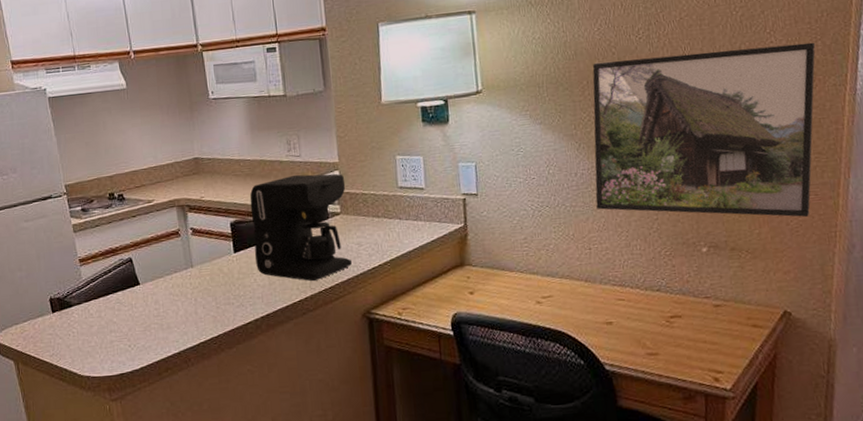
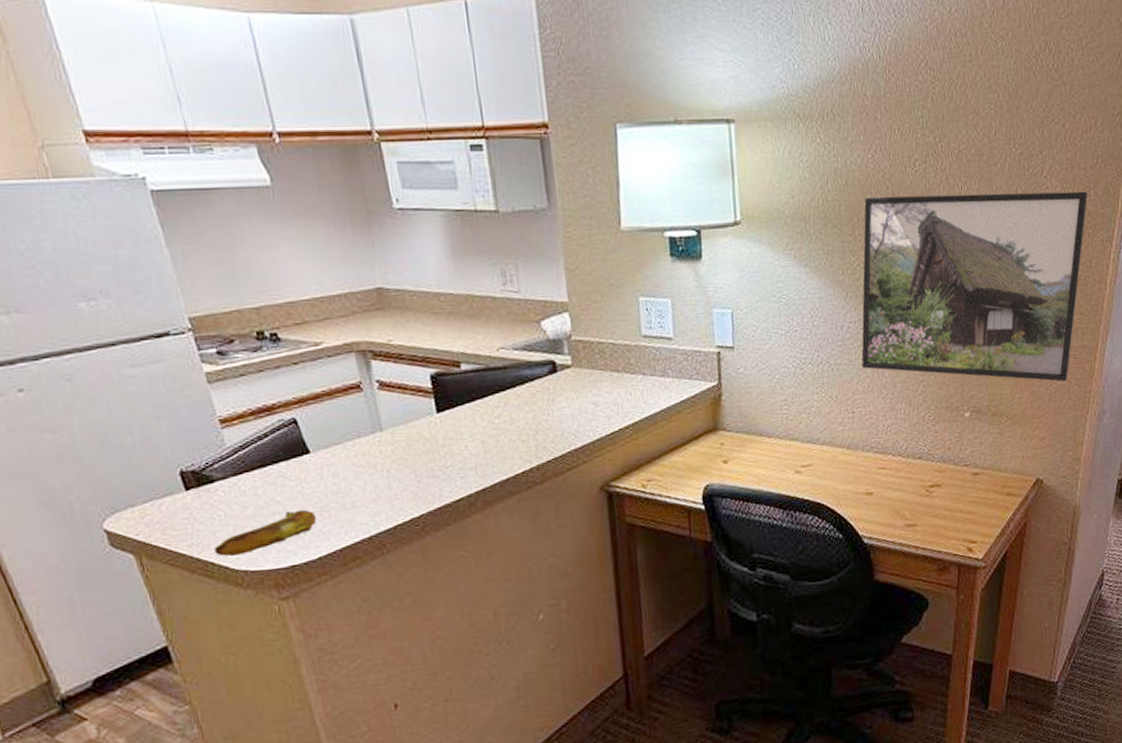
banana: none [68,329,141,365] -> present [214,509,317,557]
coffee maker: present [249,173,352,282] -> none [454,315,587,449]

